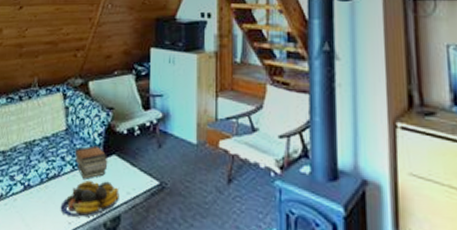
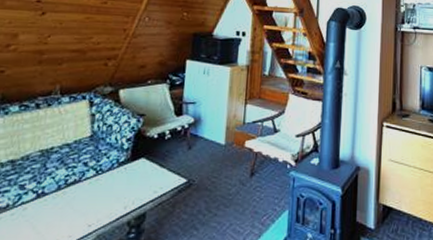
fruit bowl: present [60,181,119,217] -> none [79,183,146,219]
book stack: present [74,145,108,179] -> none [98,150,136,182]

